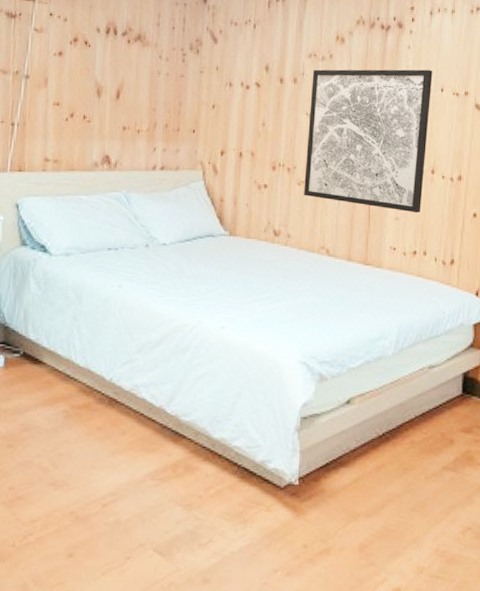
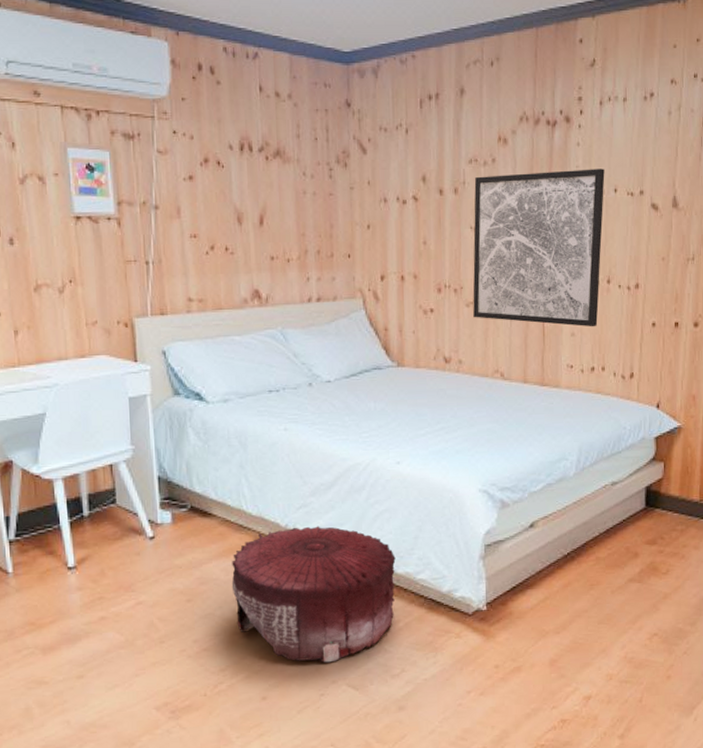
pouf: none [52,382,213,525] -> present [231,526,396,663]

